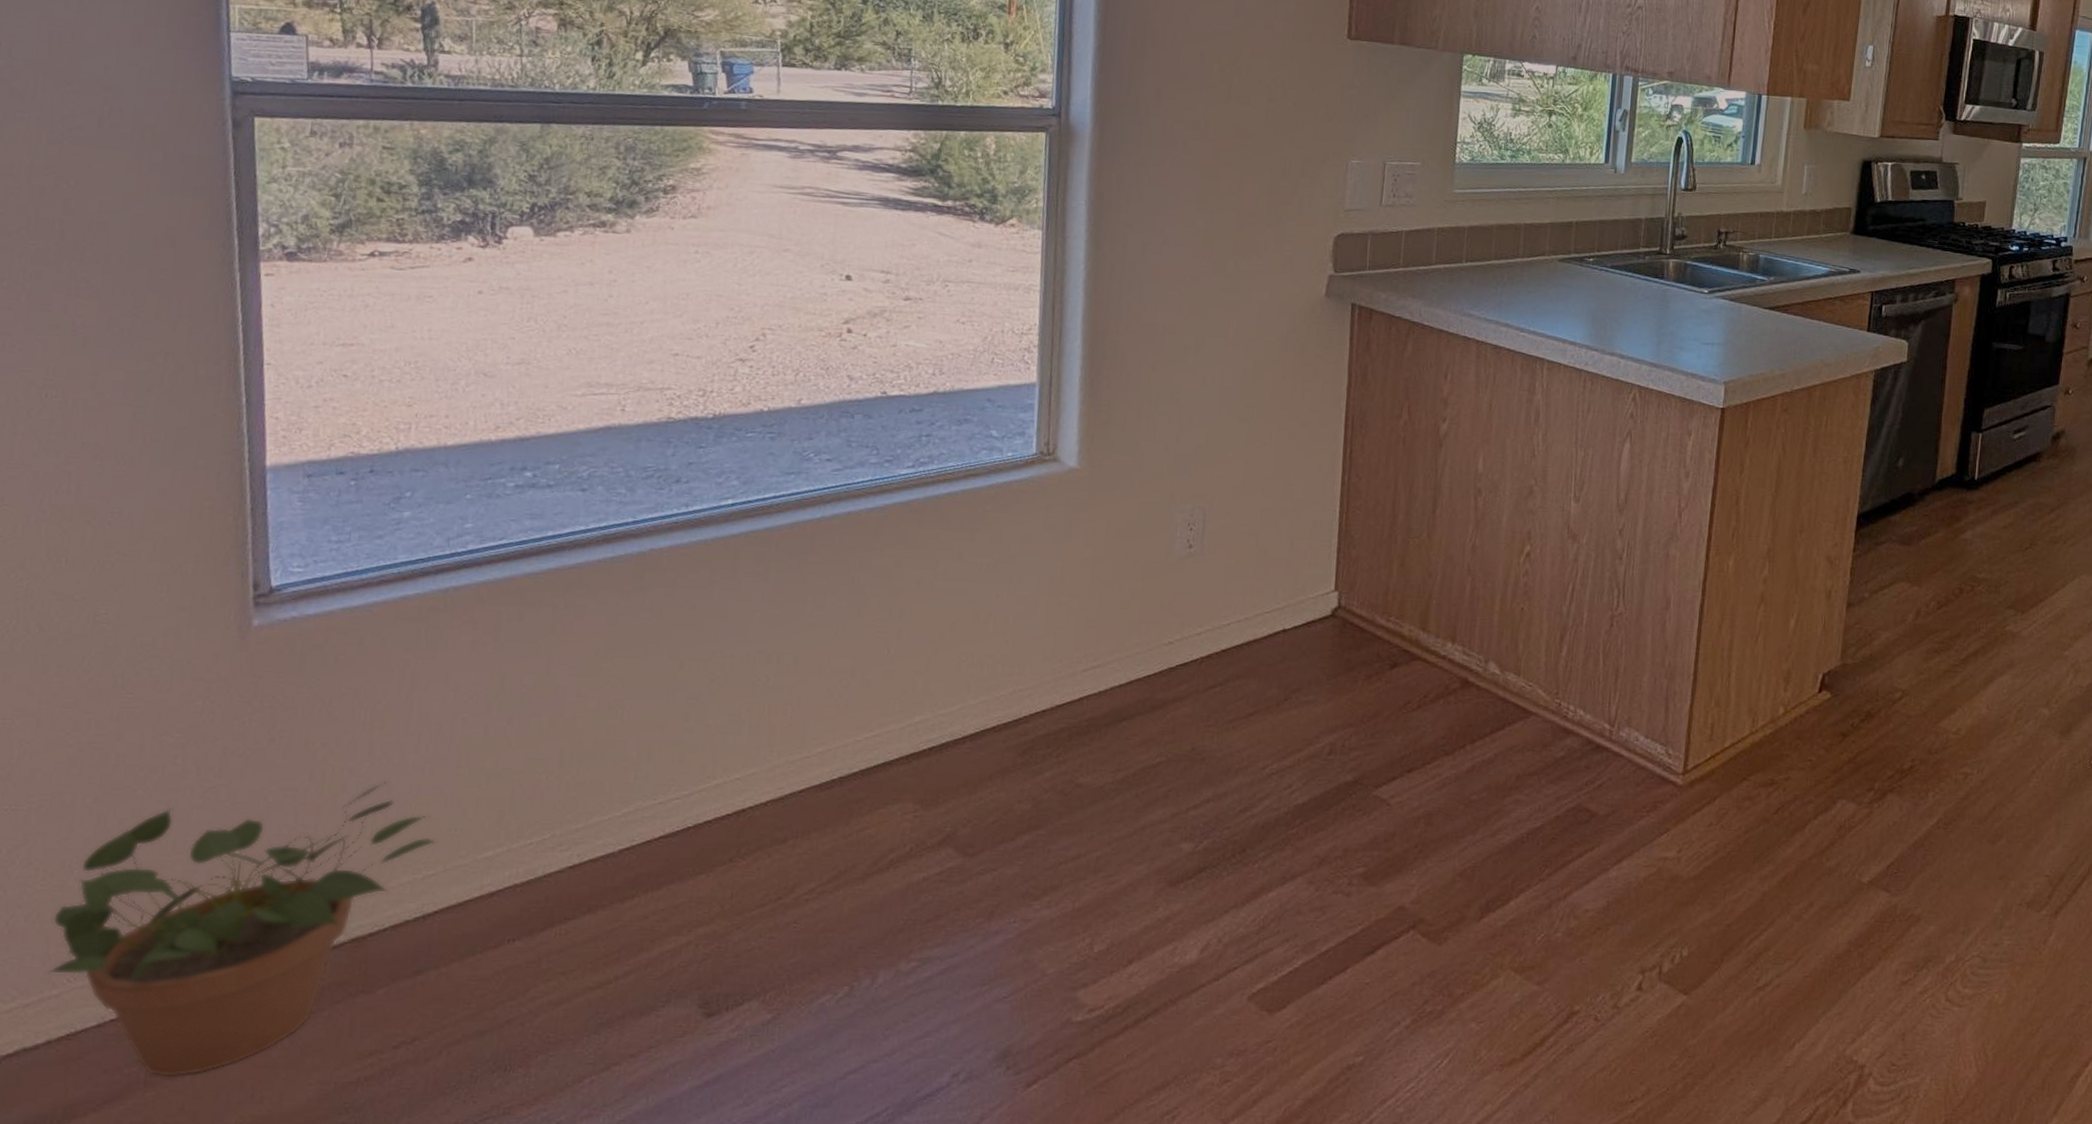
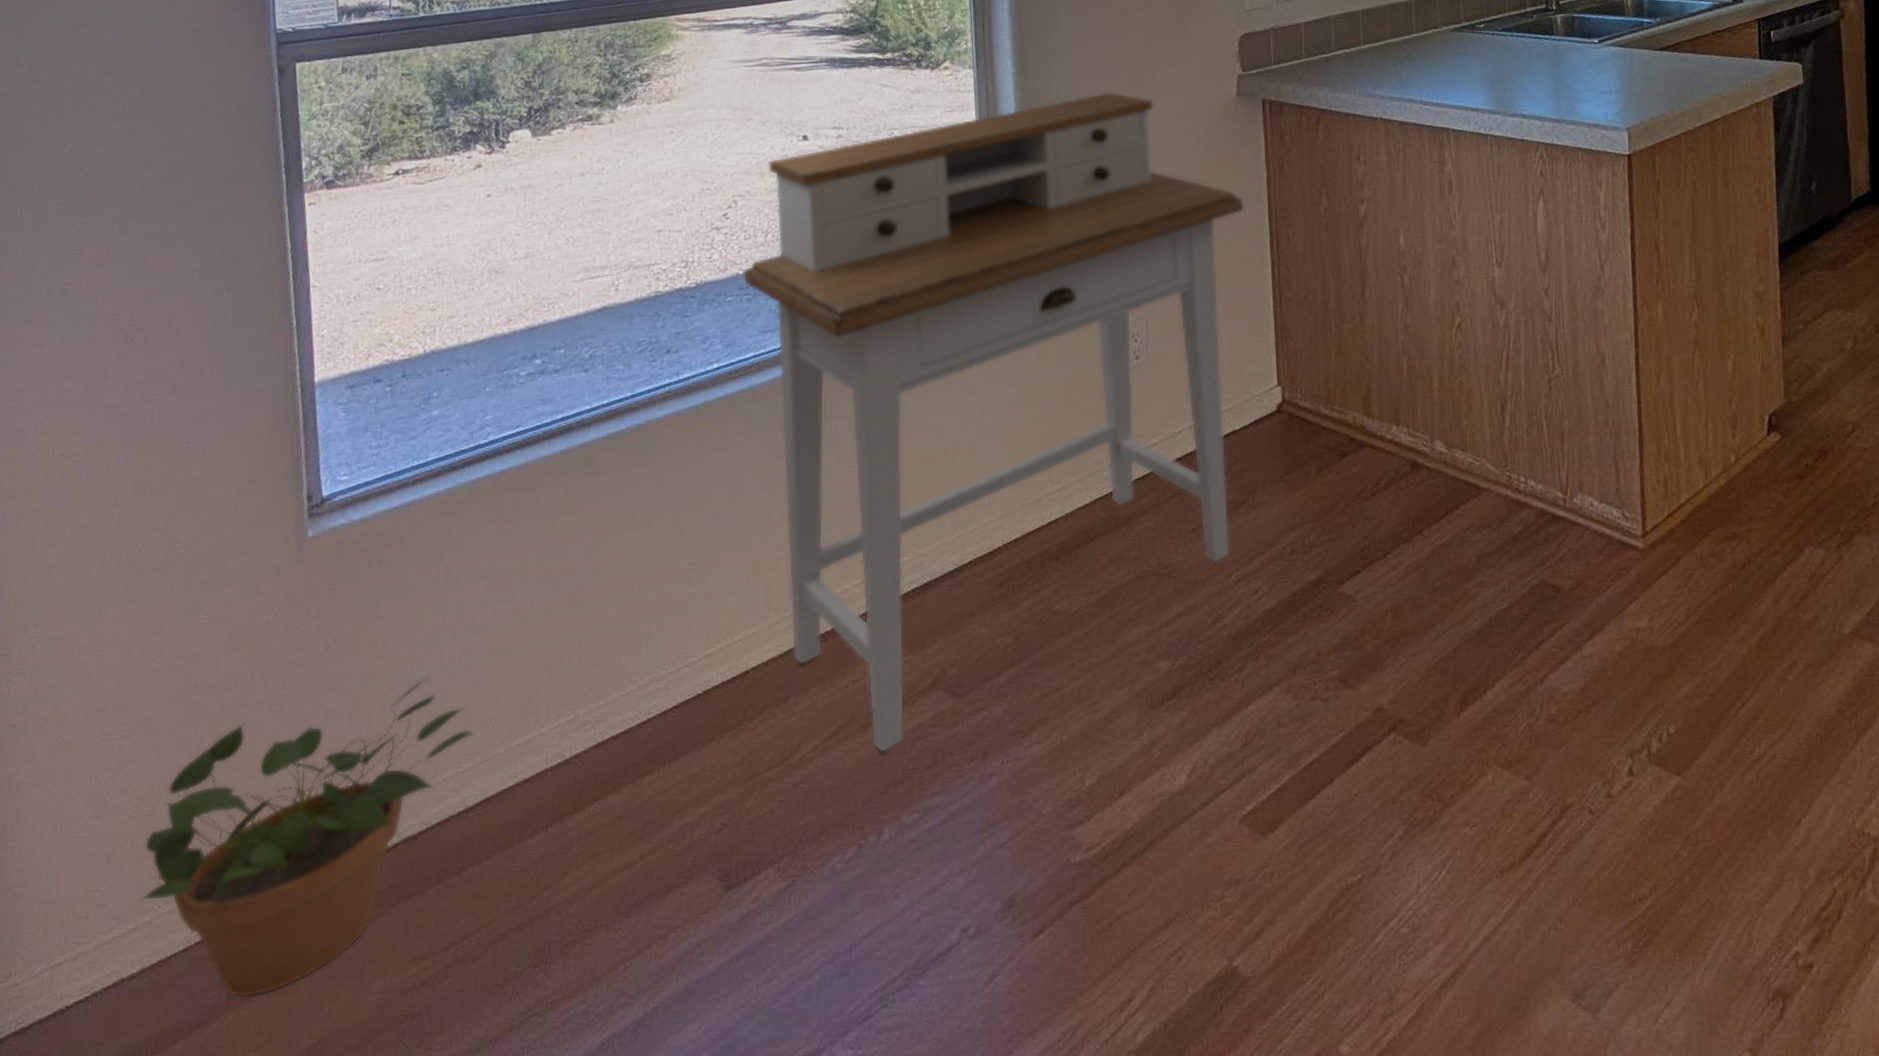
desk: none [767,273,1322,901] -> present [742,91,1245,752]

